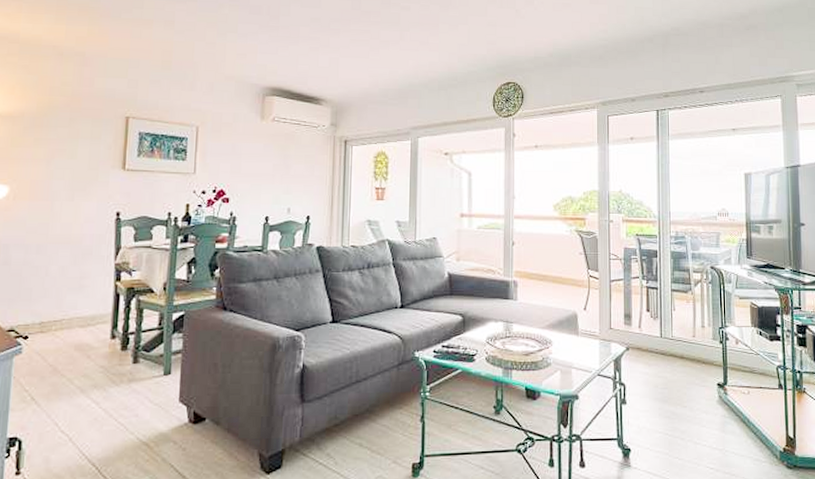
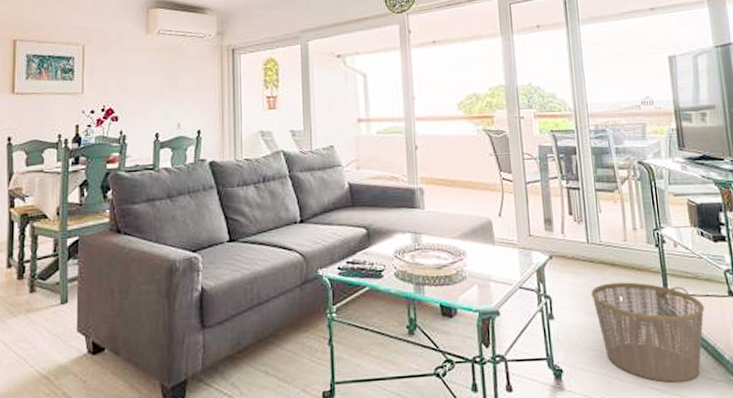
basket: none [660,373,757,463] -> present [591,282,705,383]

